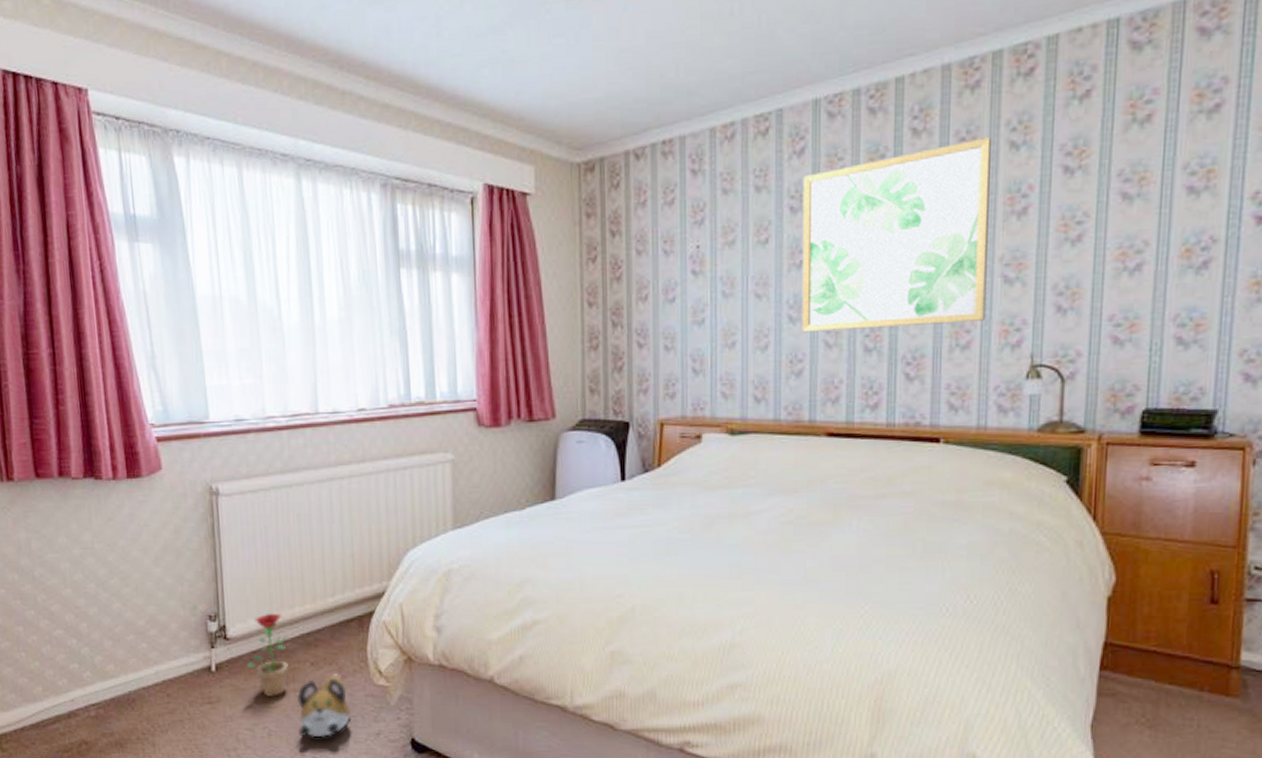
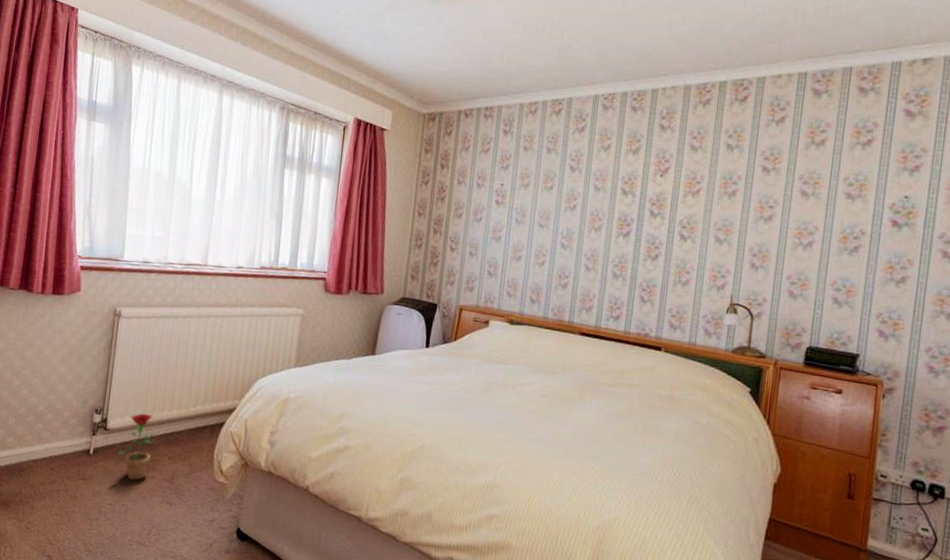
plush toy: present [297,674,351,737] -> none [149,468,194,519]
wall art: present [801,137,991,333] -> none [570,138,714,267]

